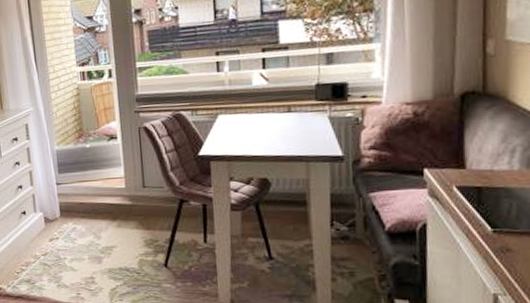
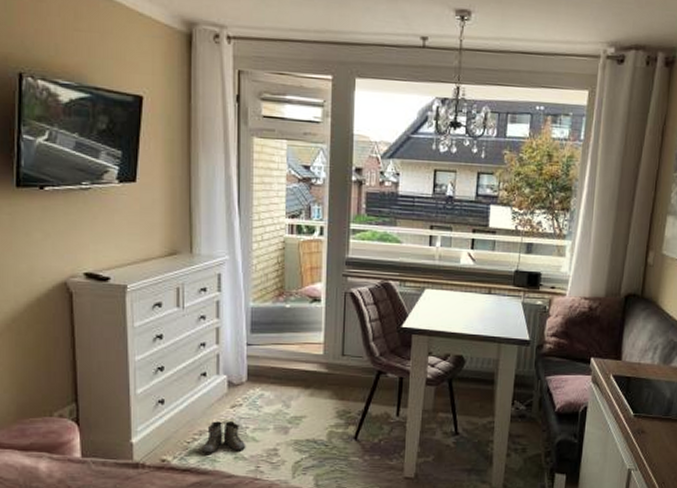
boots: none [30,253,67,283] -> present [203,421,246,454]

